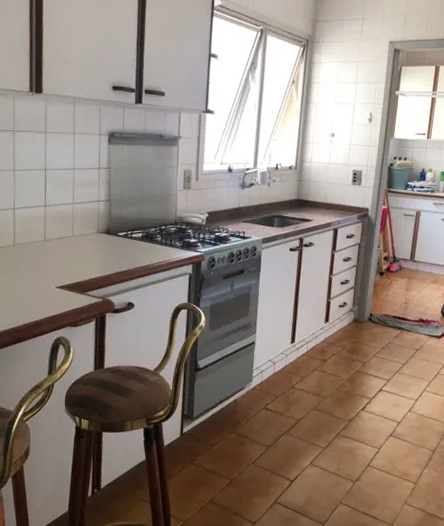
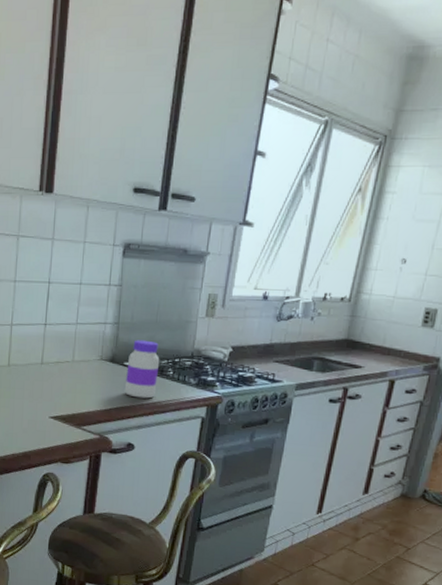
jar: none [120,213,149,263] -> present [124,340,160,399]

